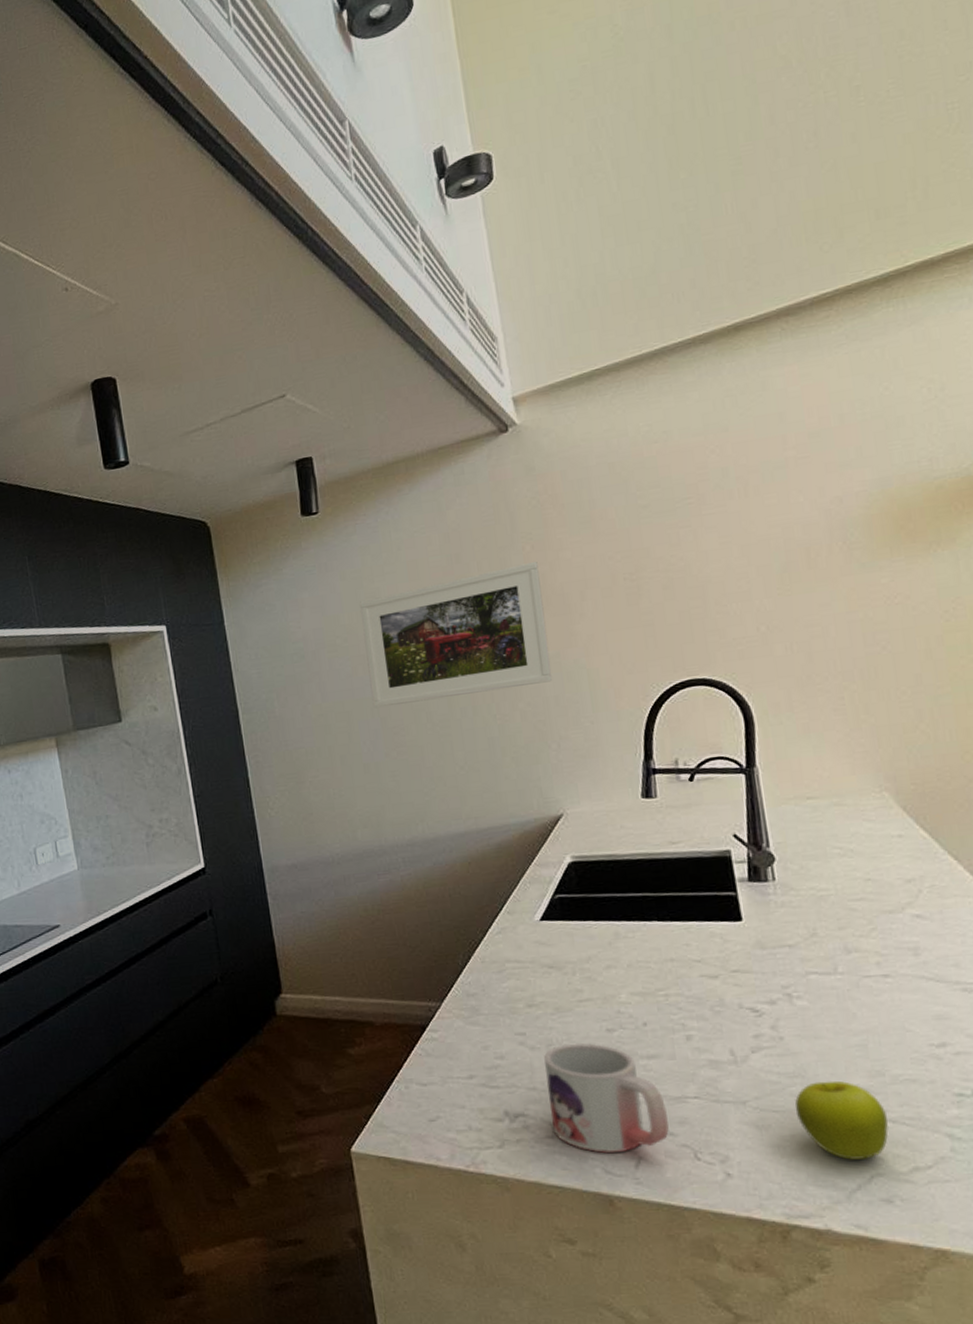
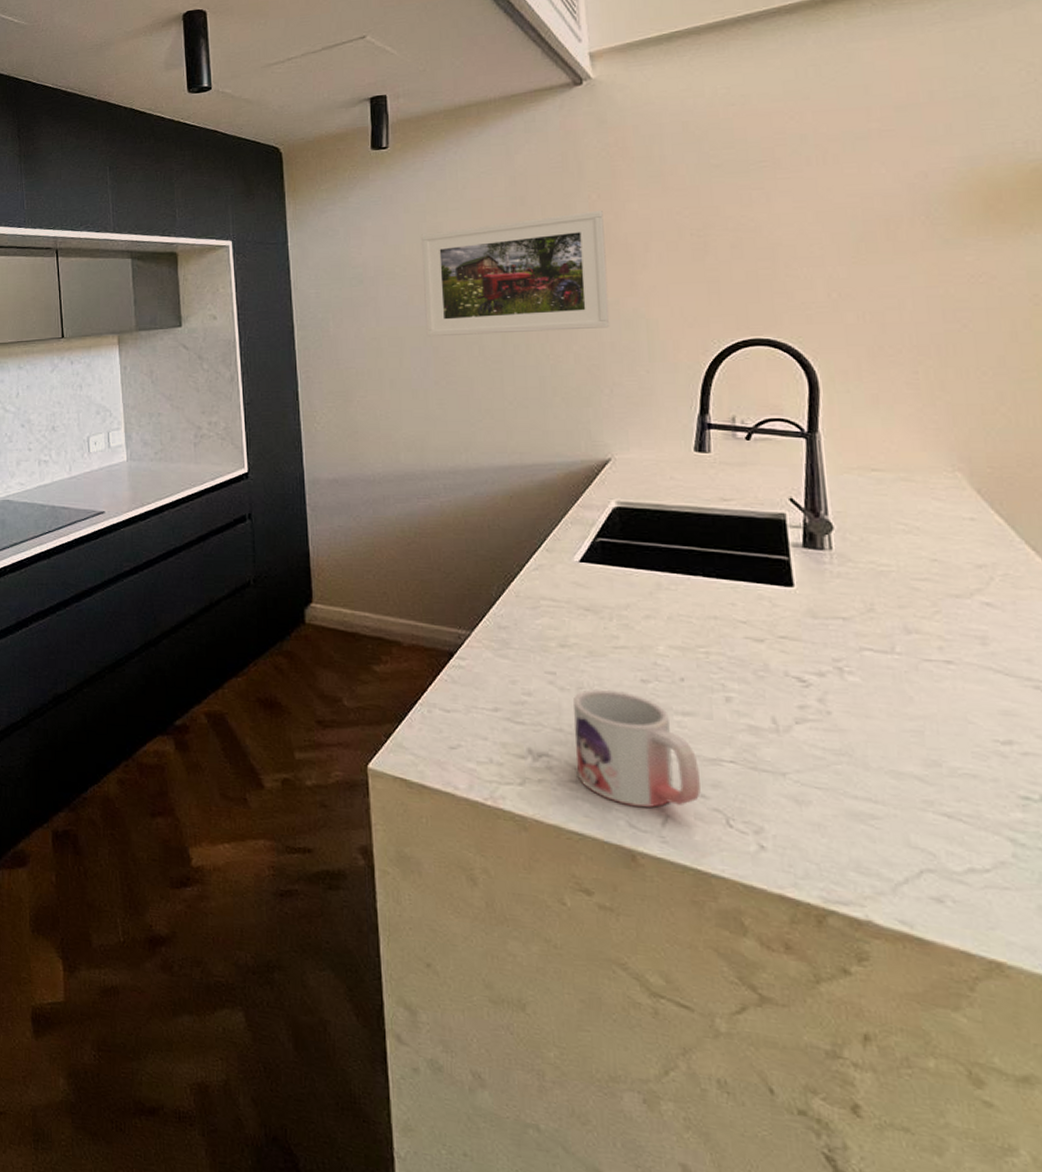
fruit: present [794,1080,889,1160] -> none [839,763,943,852]

